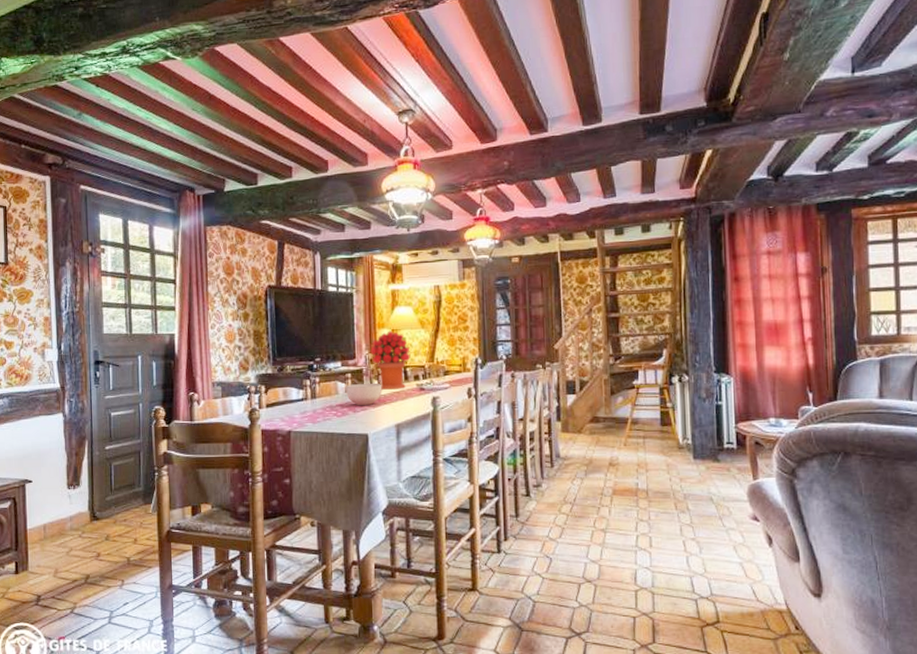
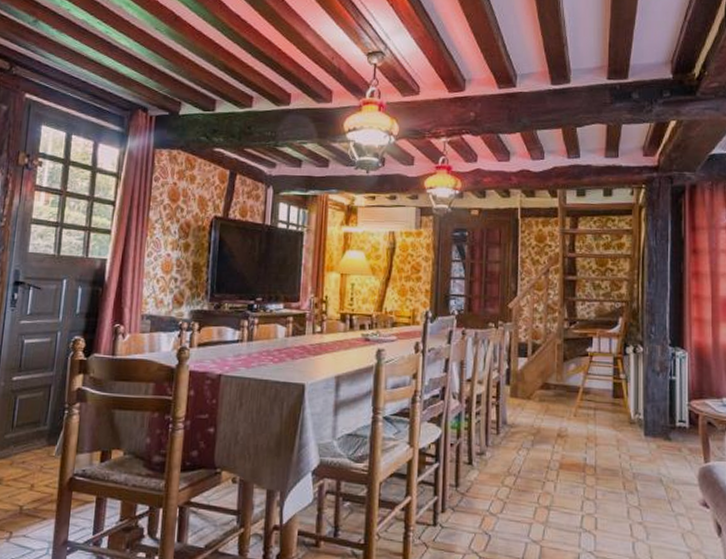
bowl: present [345,383,382,406] -> none [285,328,325,353]
bouquet: present [370,330,411,390] -> none [316,275,358,338]

